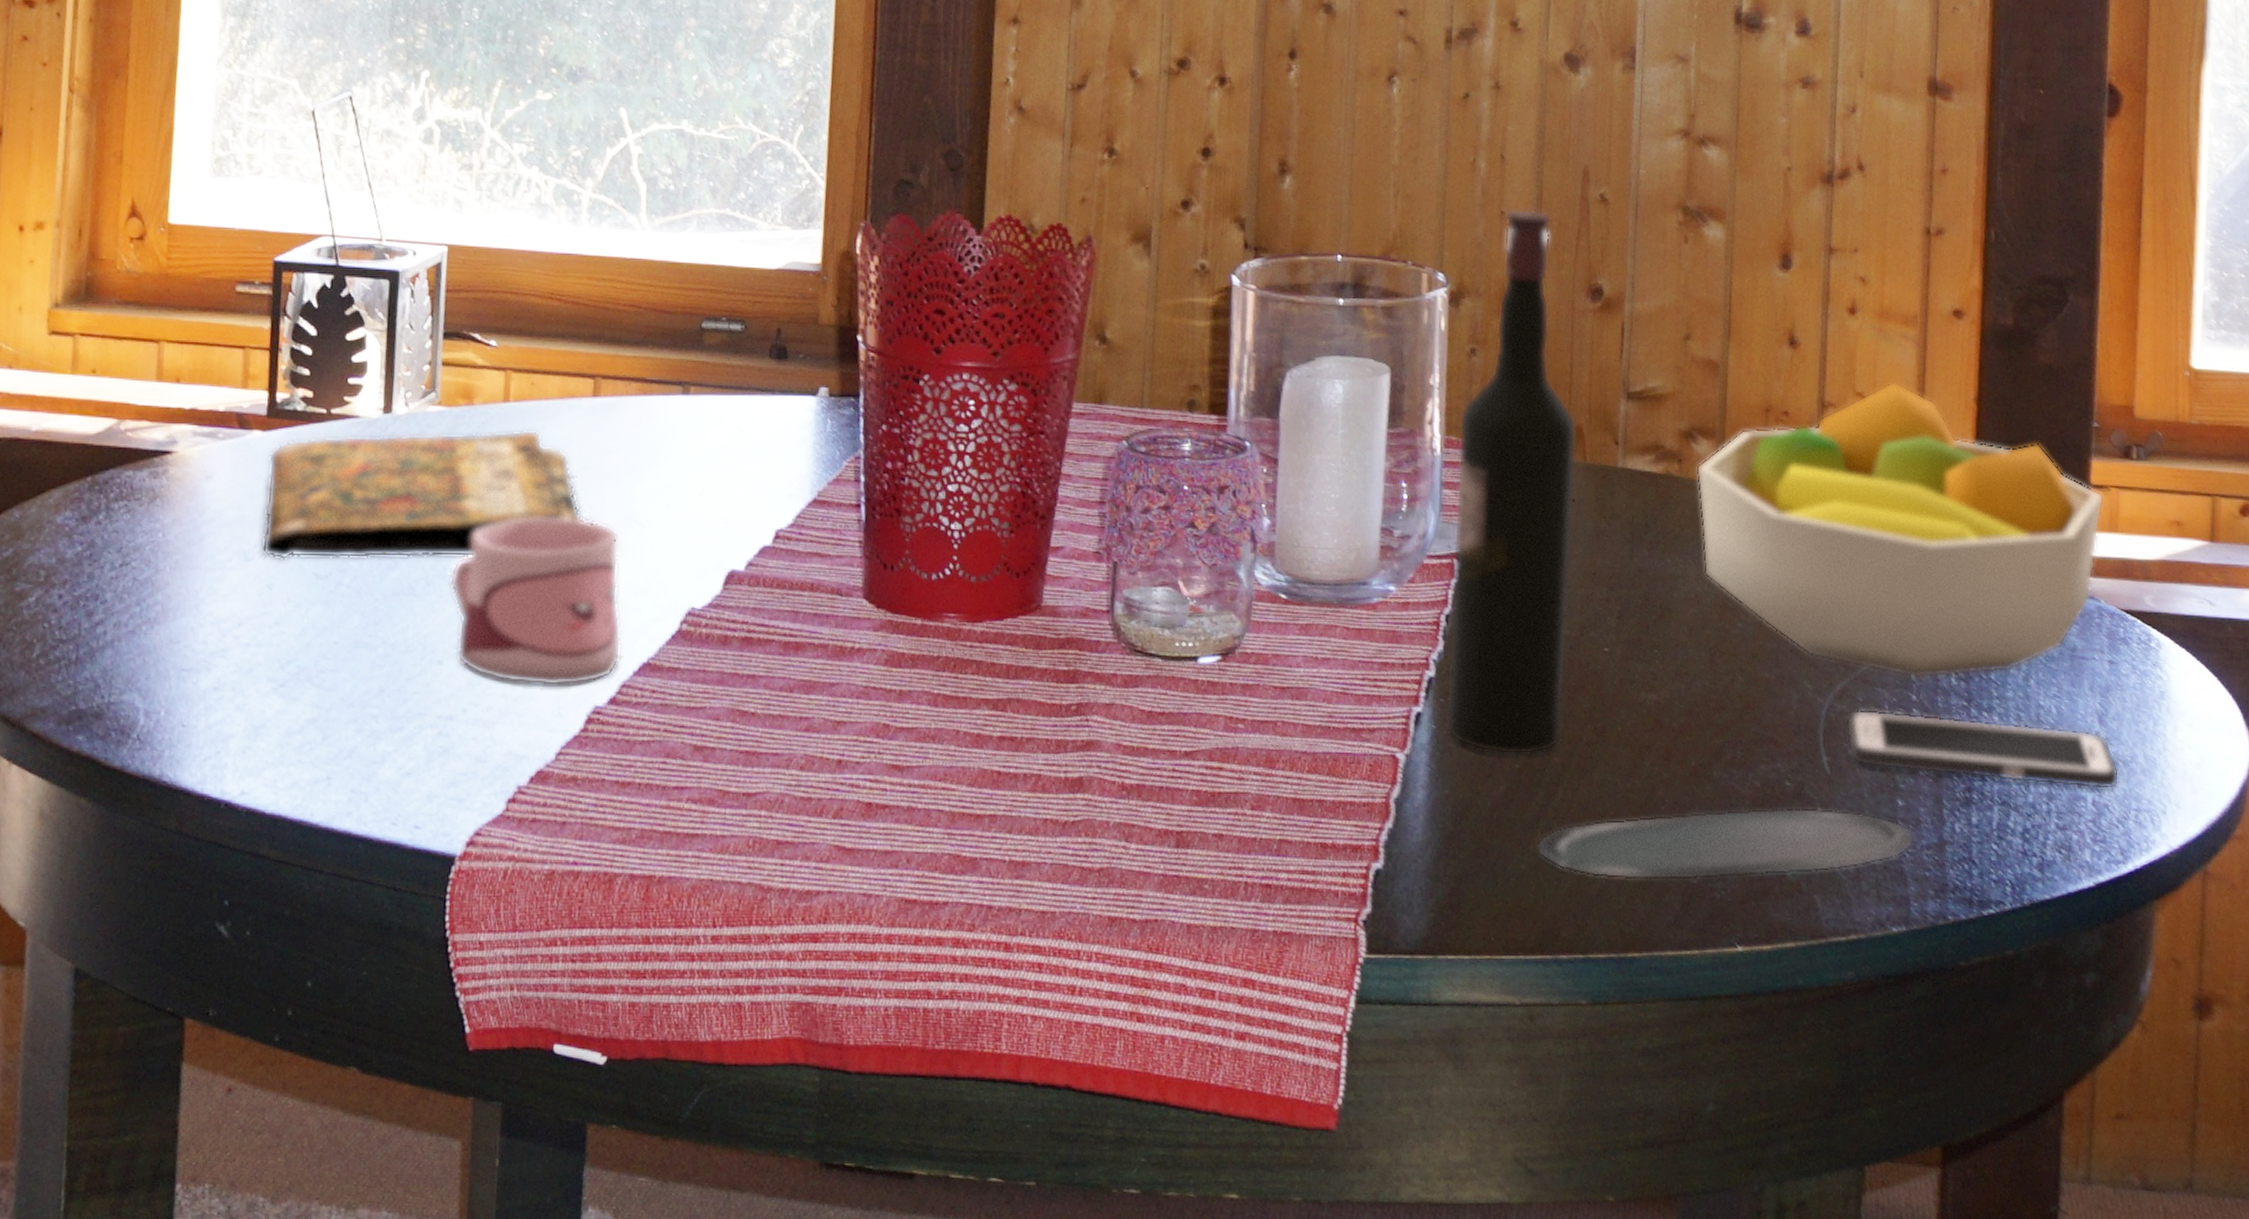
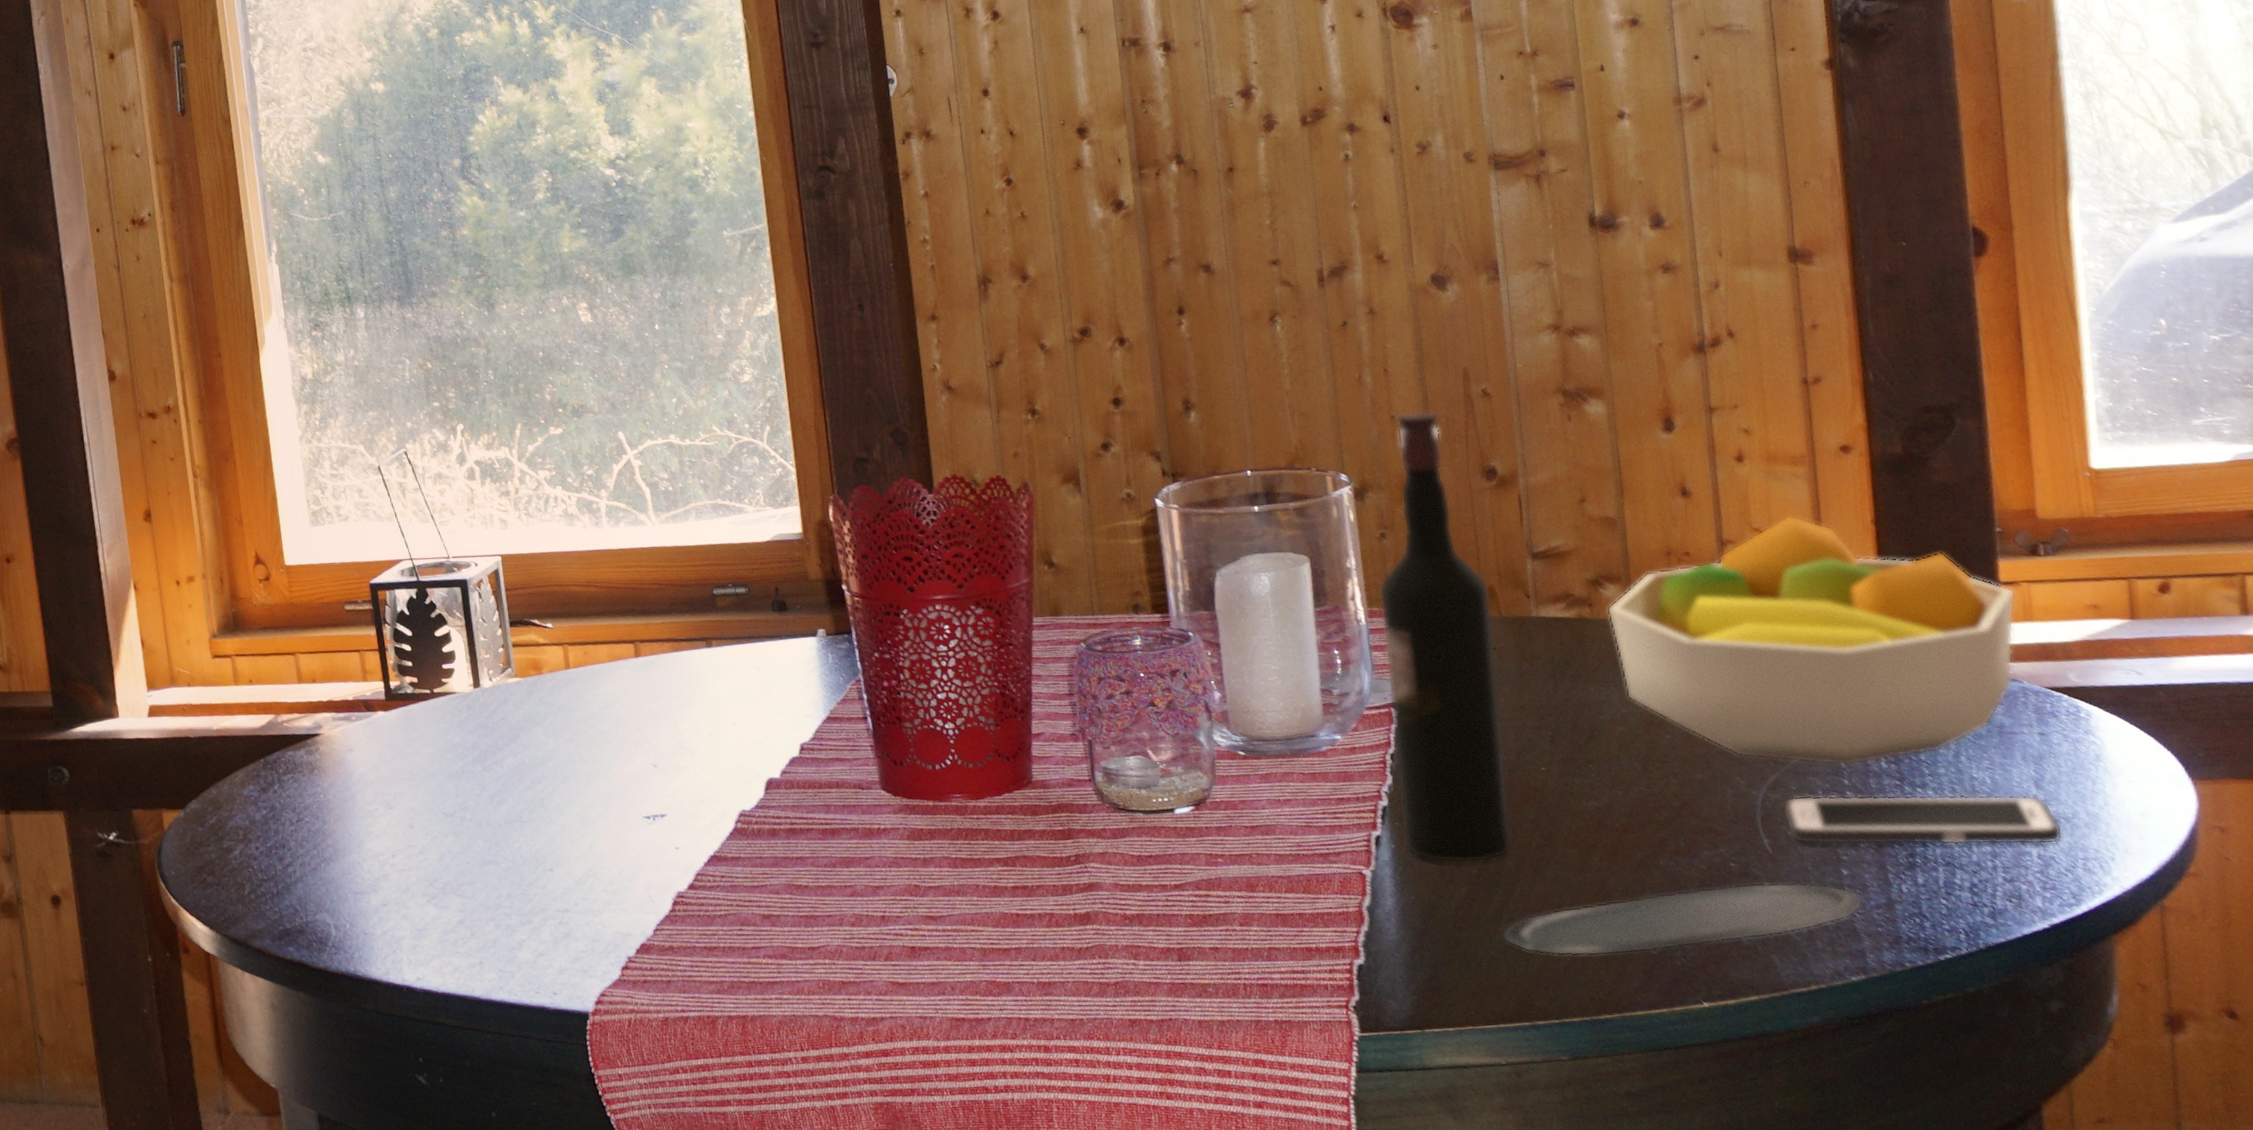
book: present [261,429,583,559] -> none [392,687,644,805]
mug: present [449,517,622,687] -> none [547,750,692,881]

